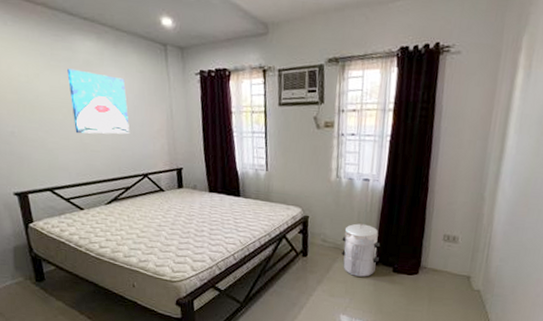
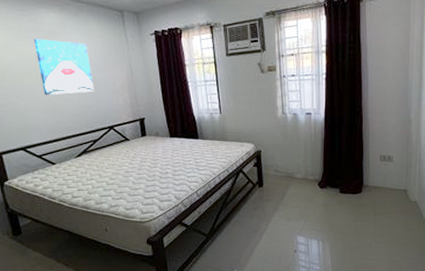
waste bin: present [342,223,380,277] -> none [292,152,326,200]

